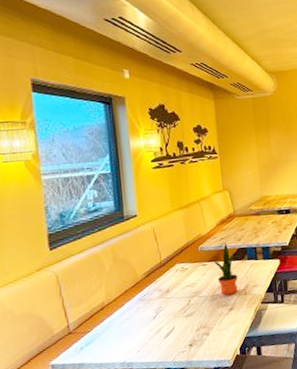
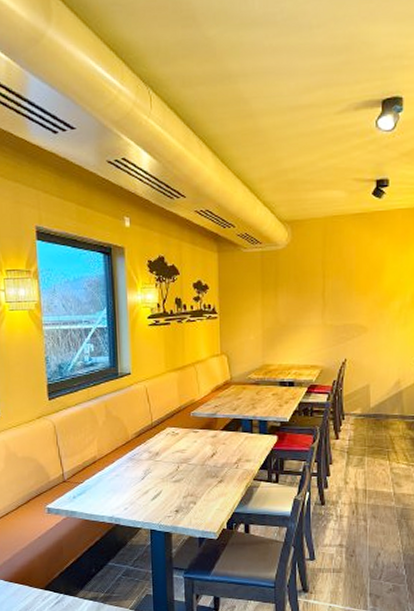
potted plant: present [214,242,238,295] -> none [206,411,230,466]

